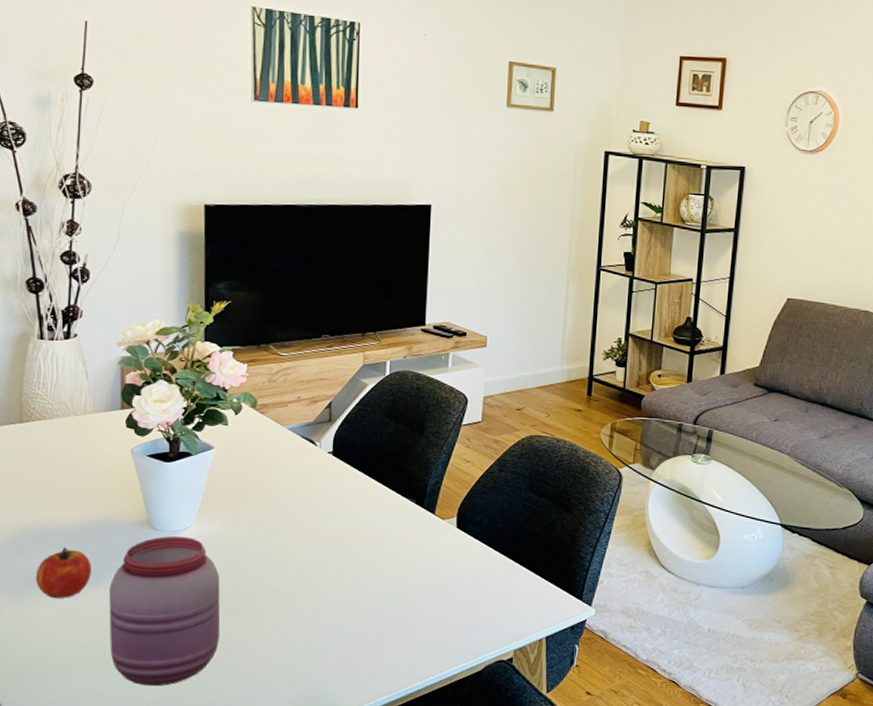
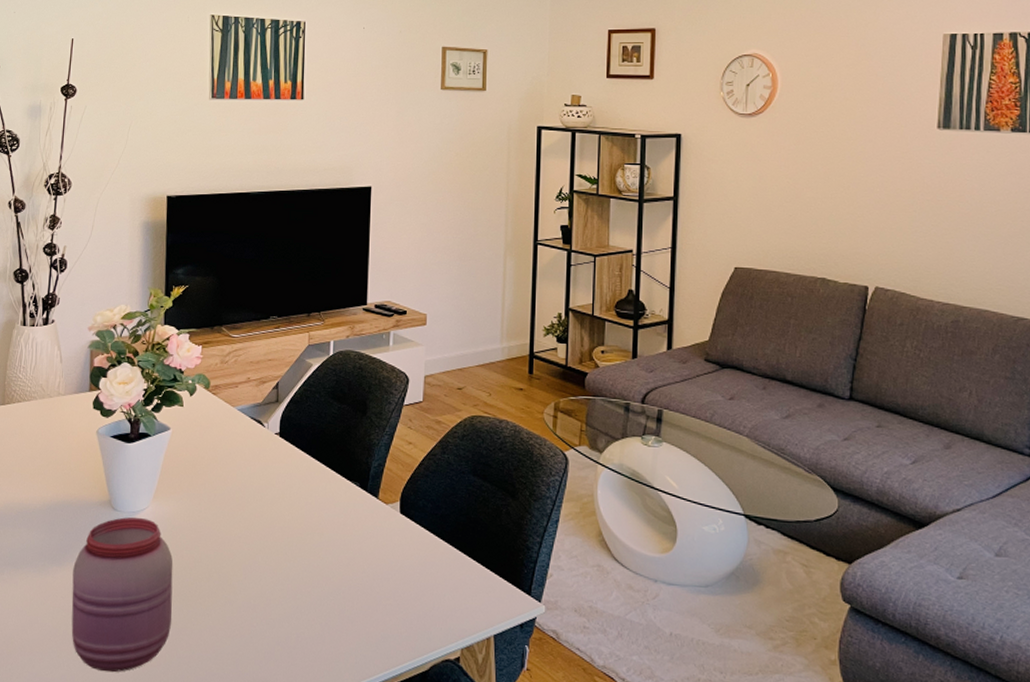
fruit: present [35,547,91,598] -> none [8,527,58,578]

